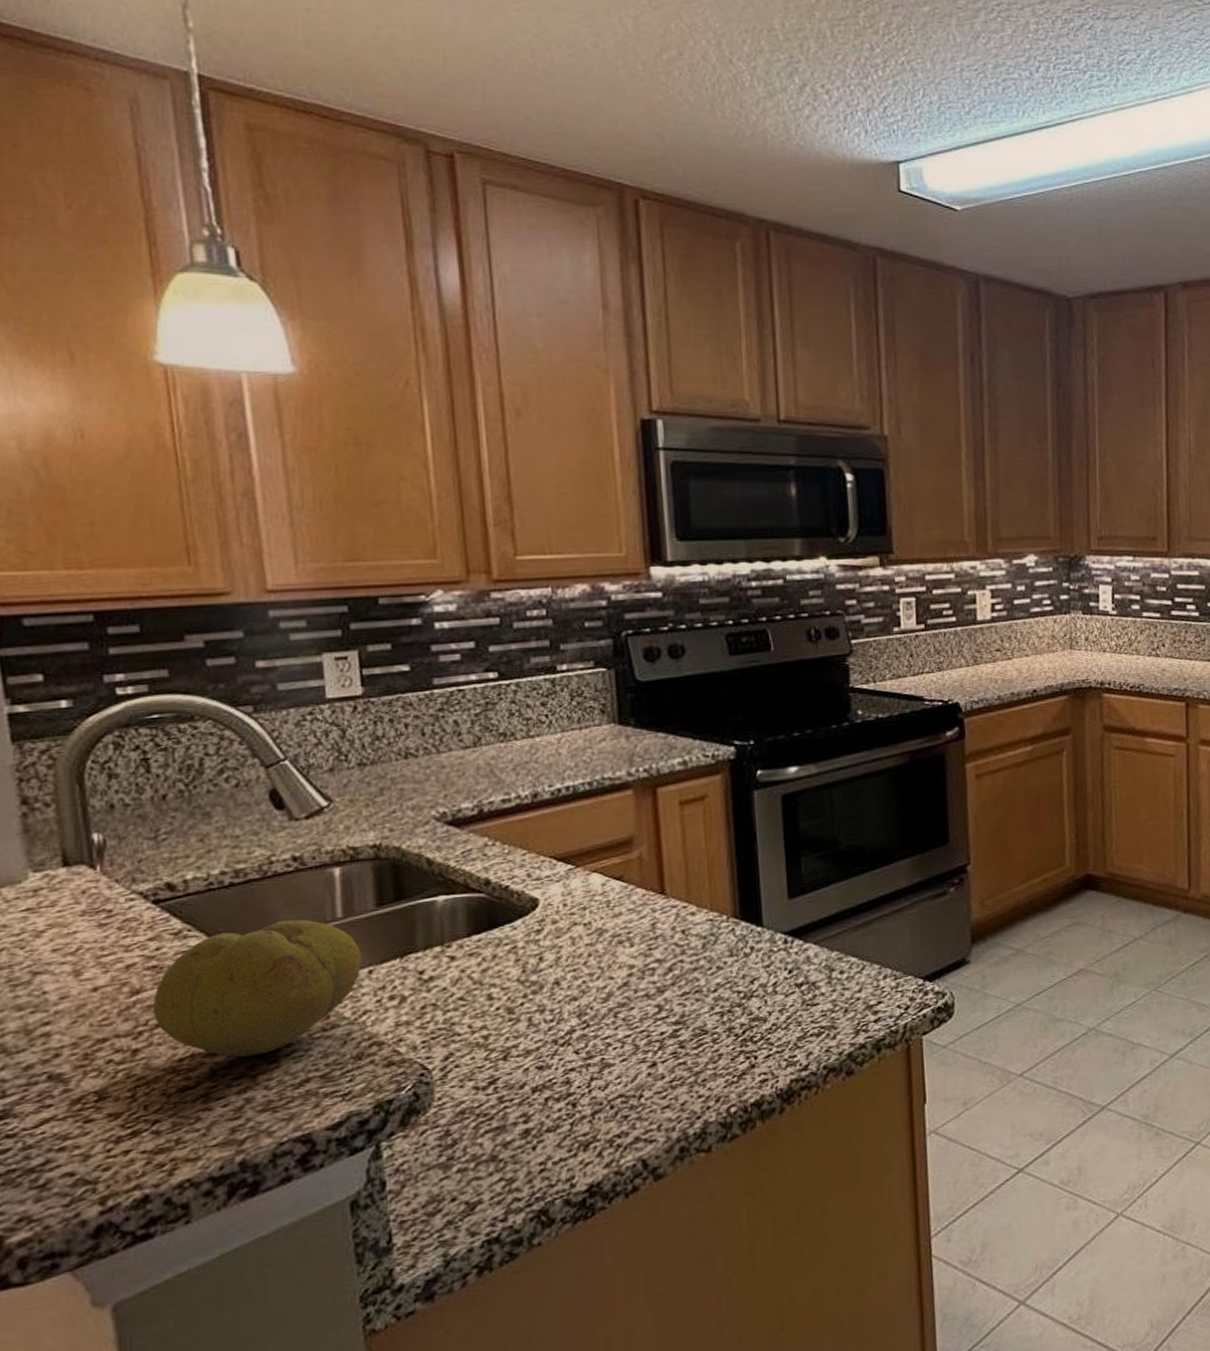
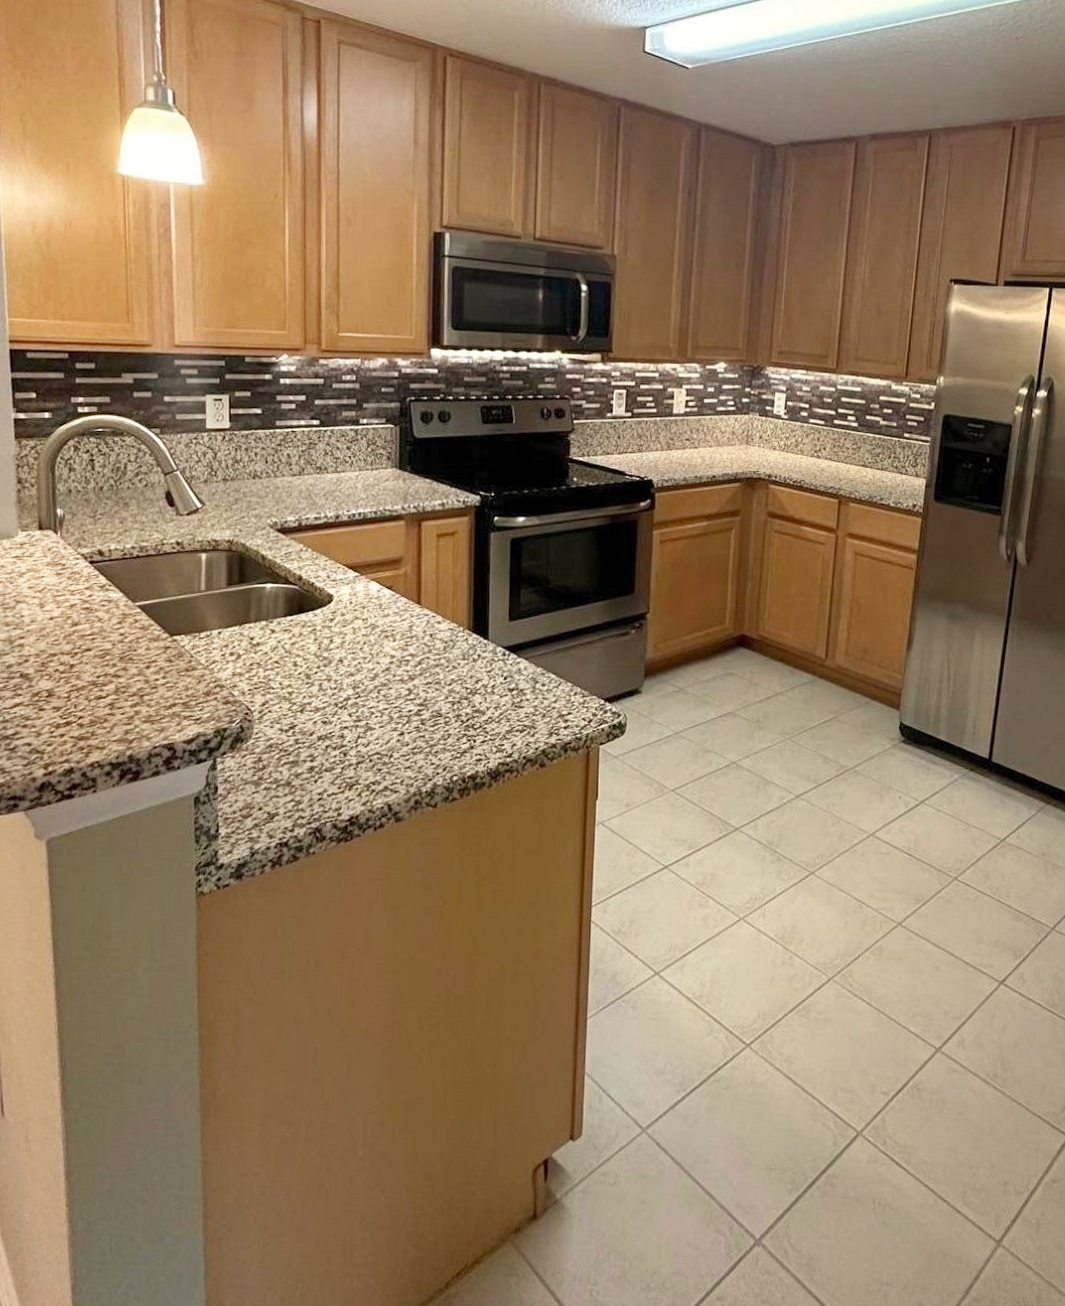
fruit: present [152,919,361,1057] -> none [84,587,214,681]

